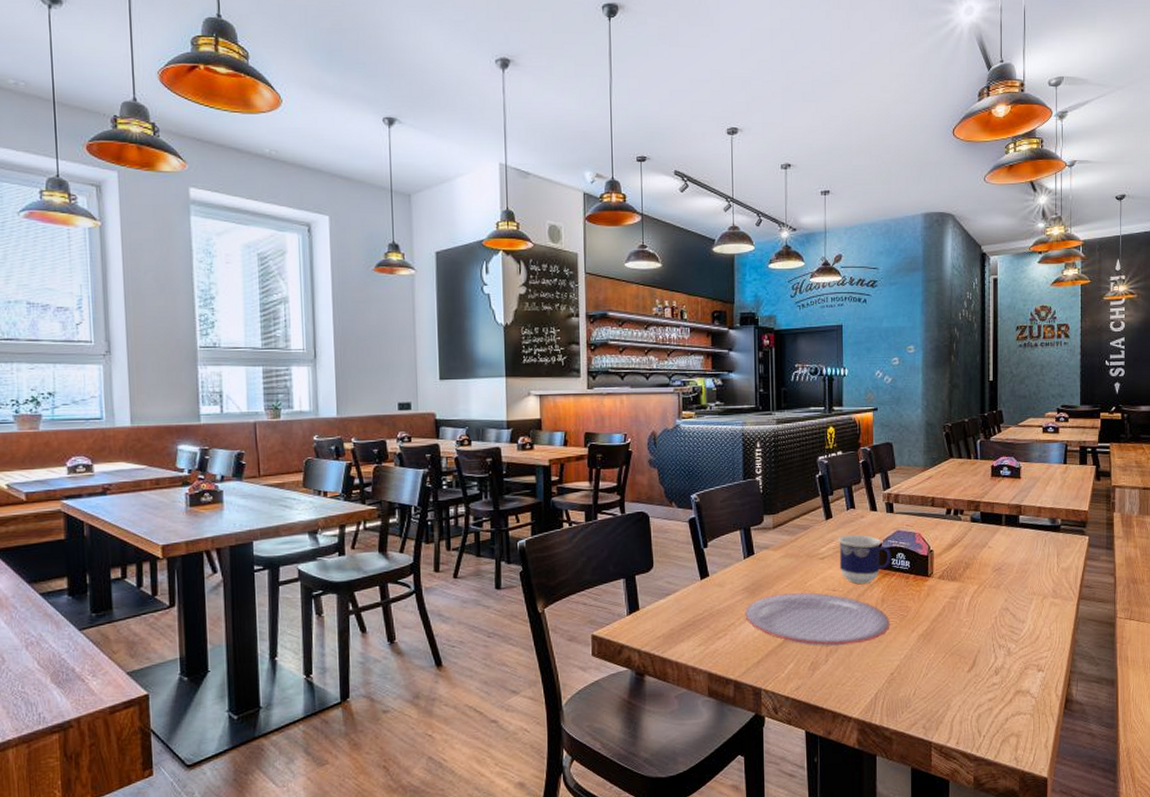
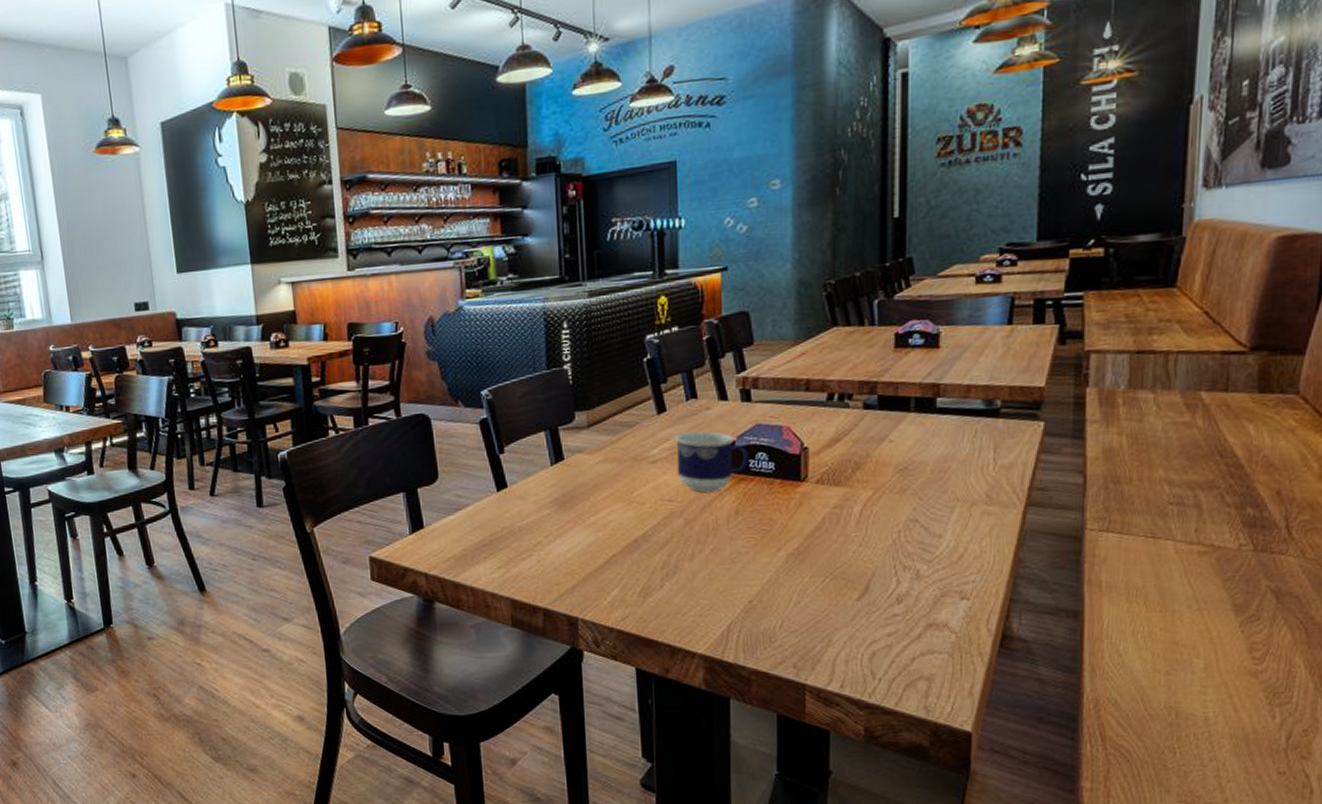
plate: present [745,592,890,647] -> none [554,504,748,569]

